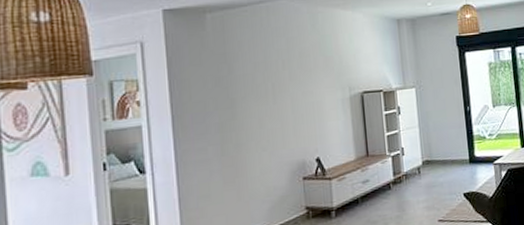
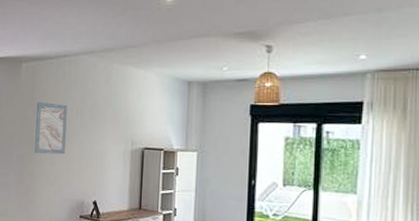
wall art: none [231,56,277,117] -> present [35,102,67,155]

